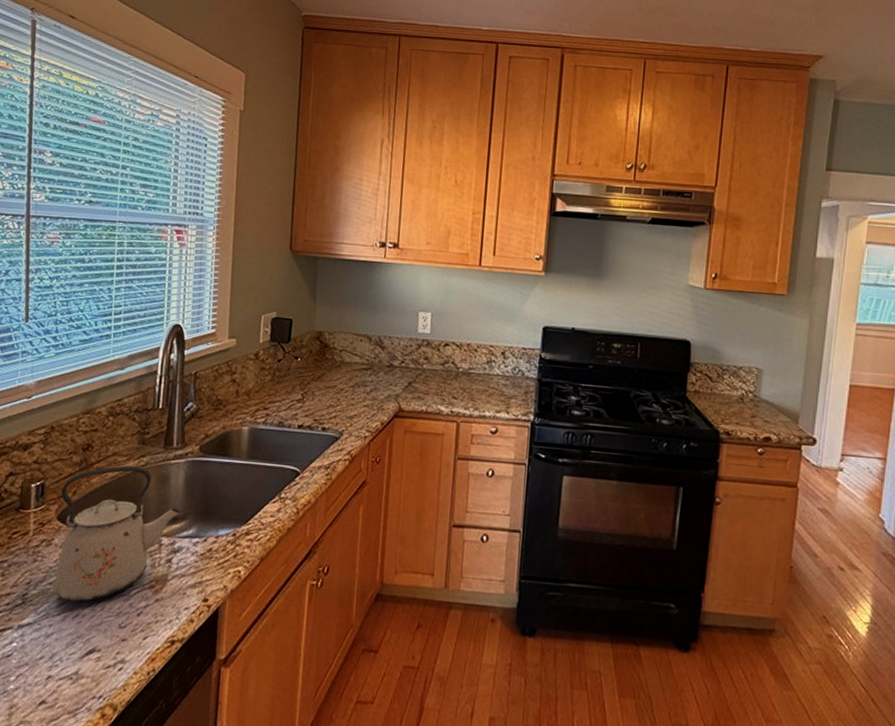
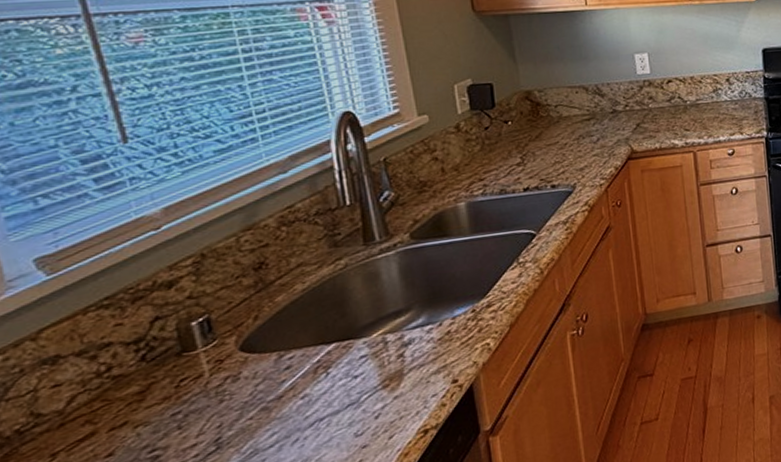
kettle: present [54,465,182,602] -> none [236,270,405,431]

